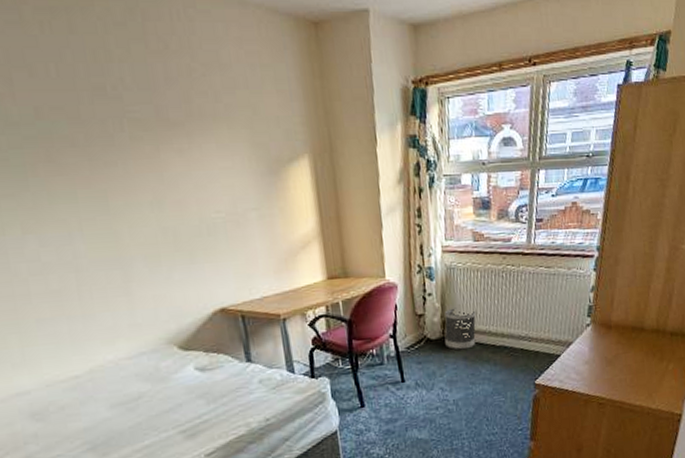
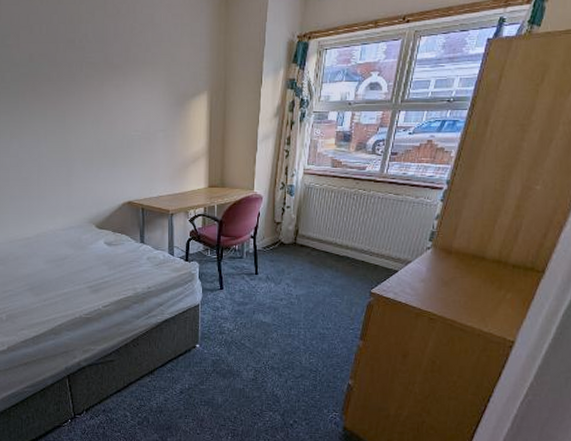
wastebasket: present [444,307,476,350] -> none [296,220,326,255]

